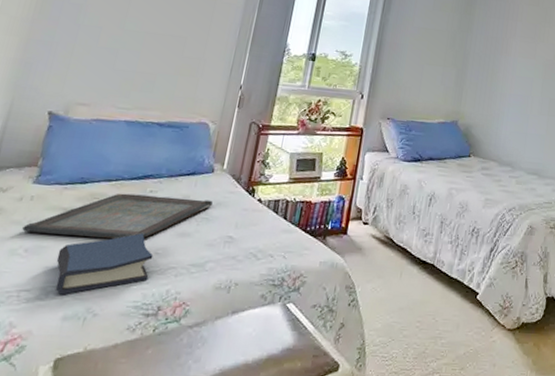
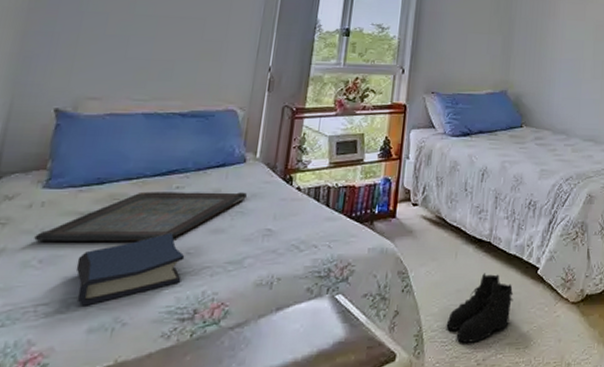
boots: none [387,294,453,361] -> present [446,273,514,344]

